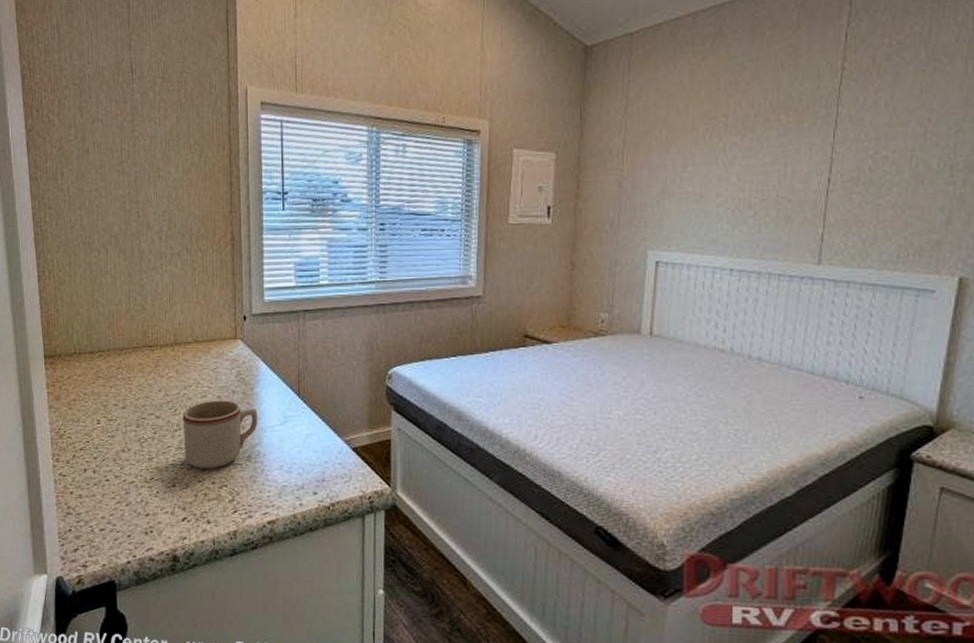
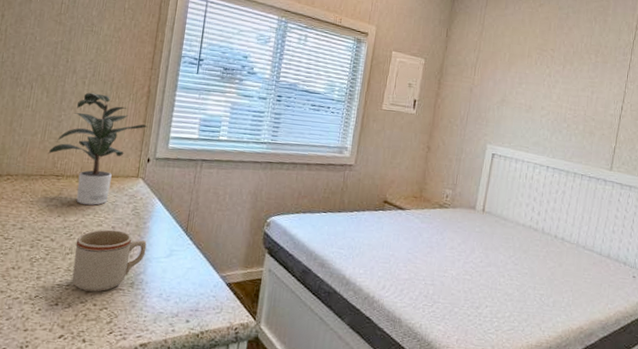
potted plant: none [136,248,238,375] -> present [48,92,148,205]

